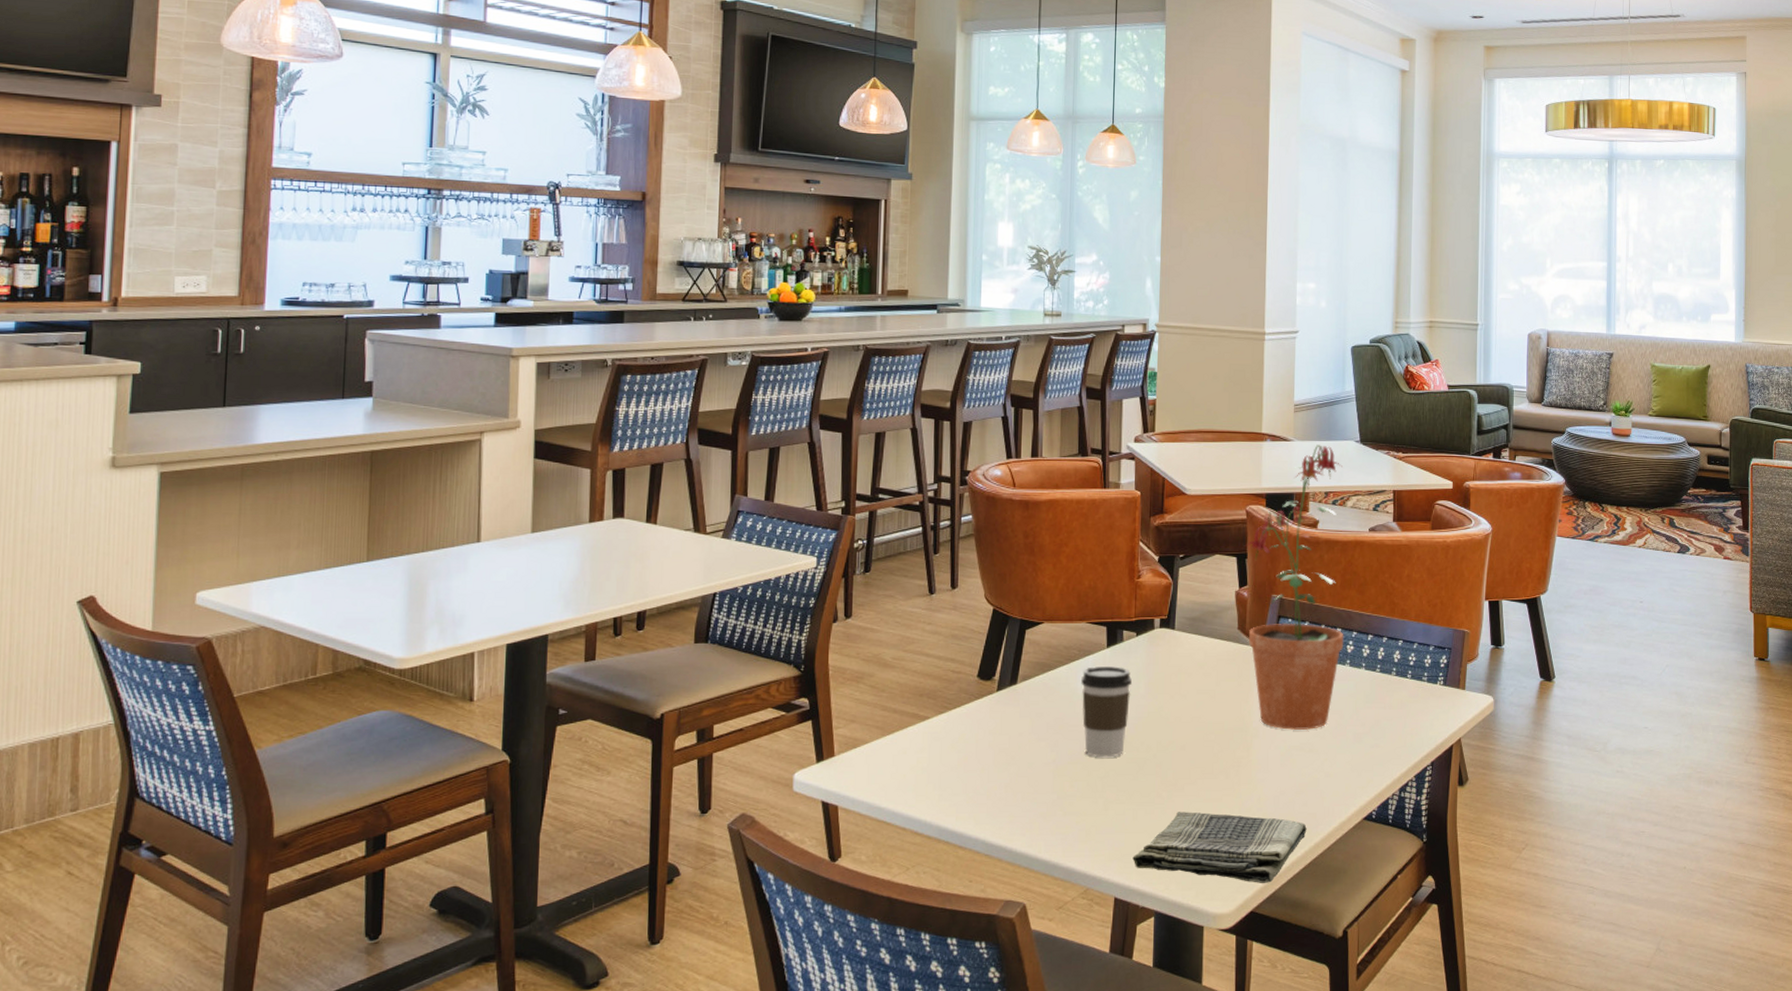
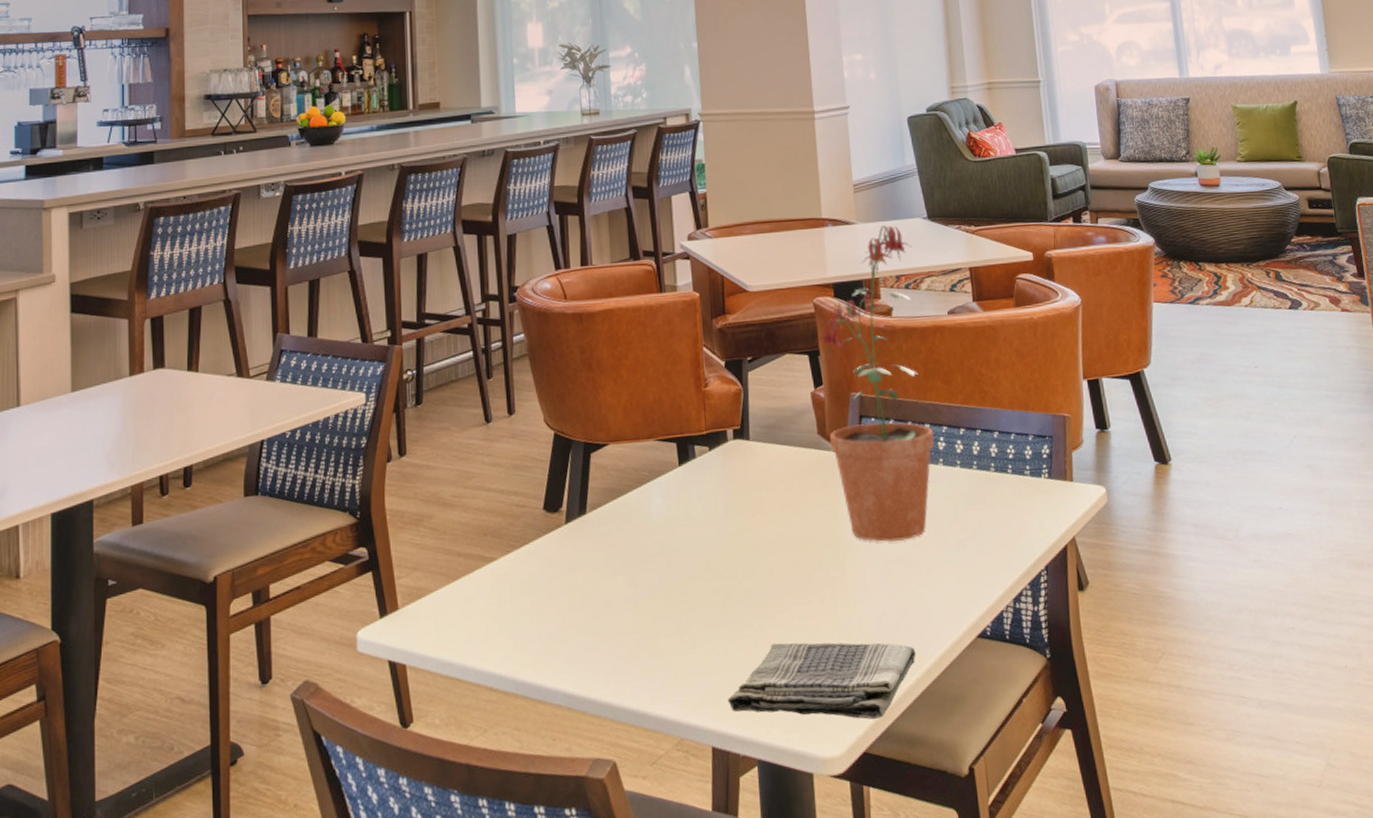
coffee cup: present [1081,666,1132,758] -> none [654,486,709,589]

